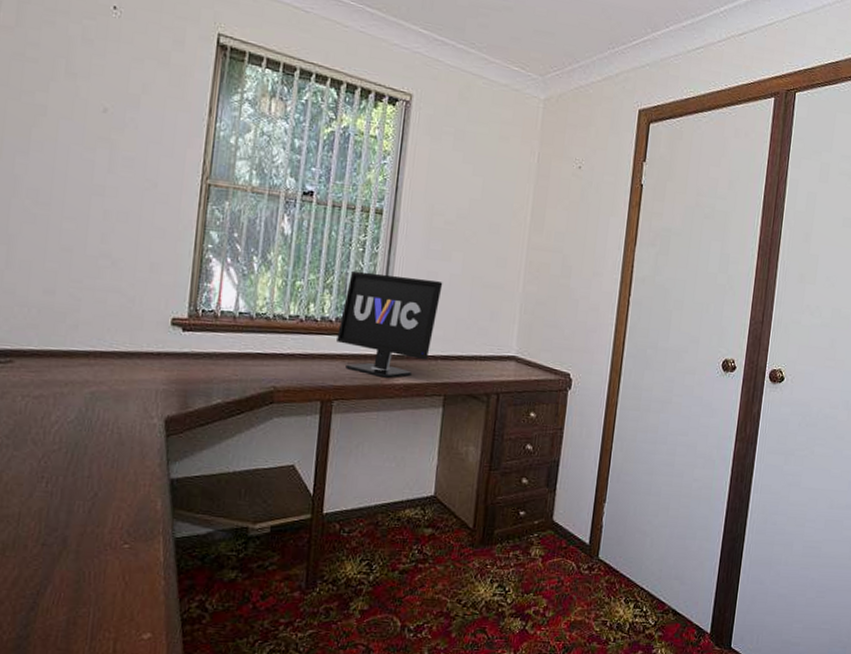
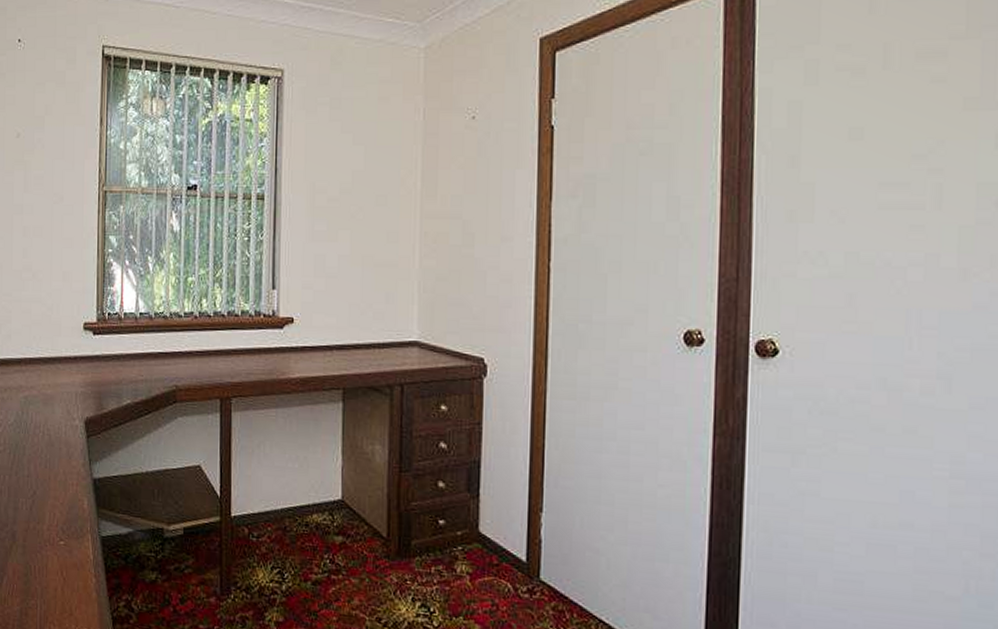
monitor: present [337,270,443,378] -> none [230,261,332,372]

